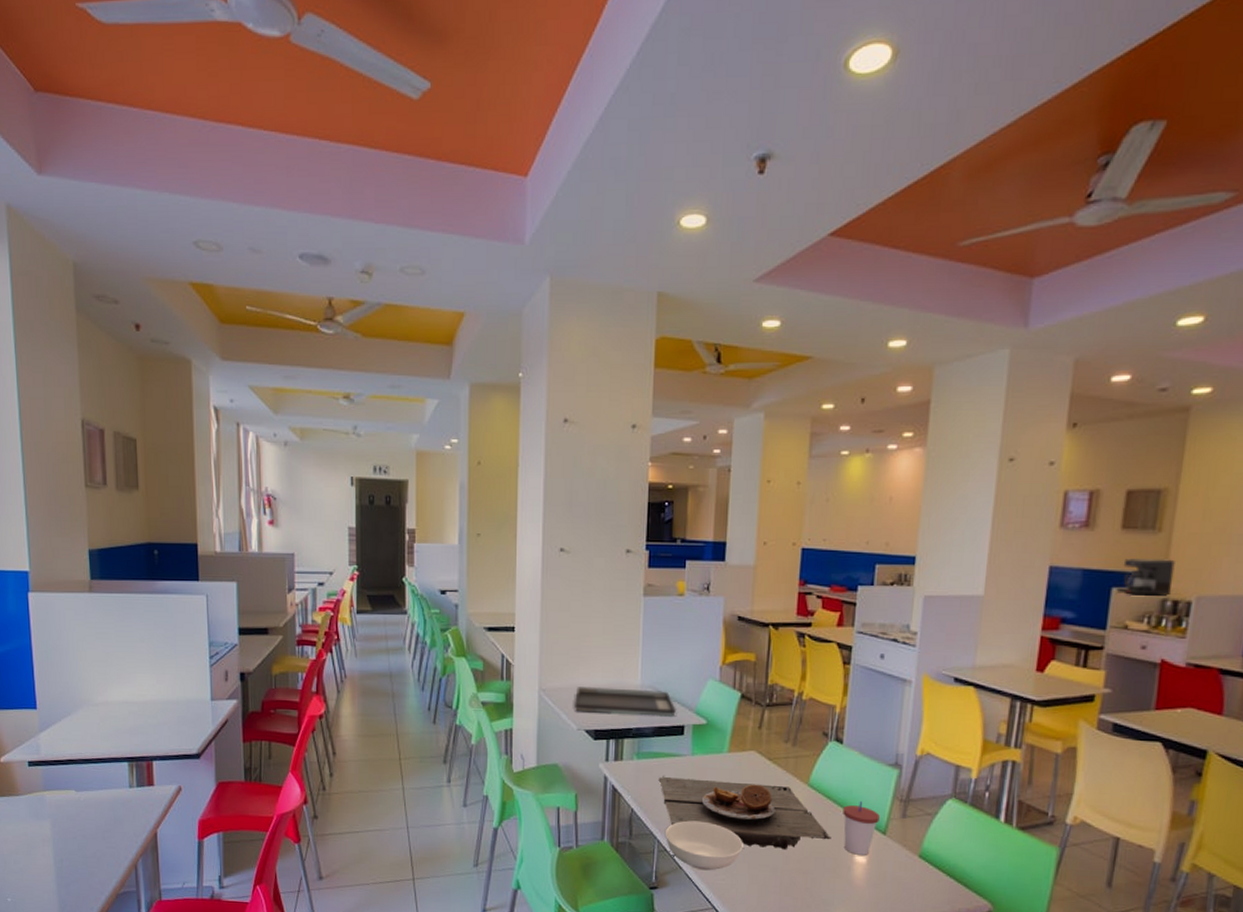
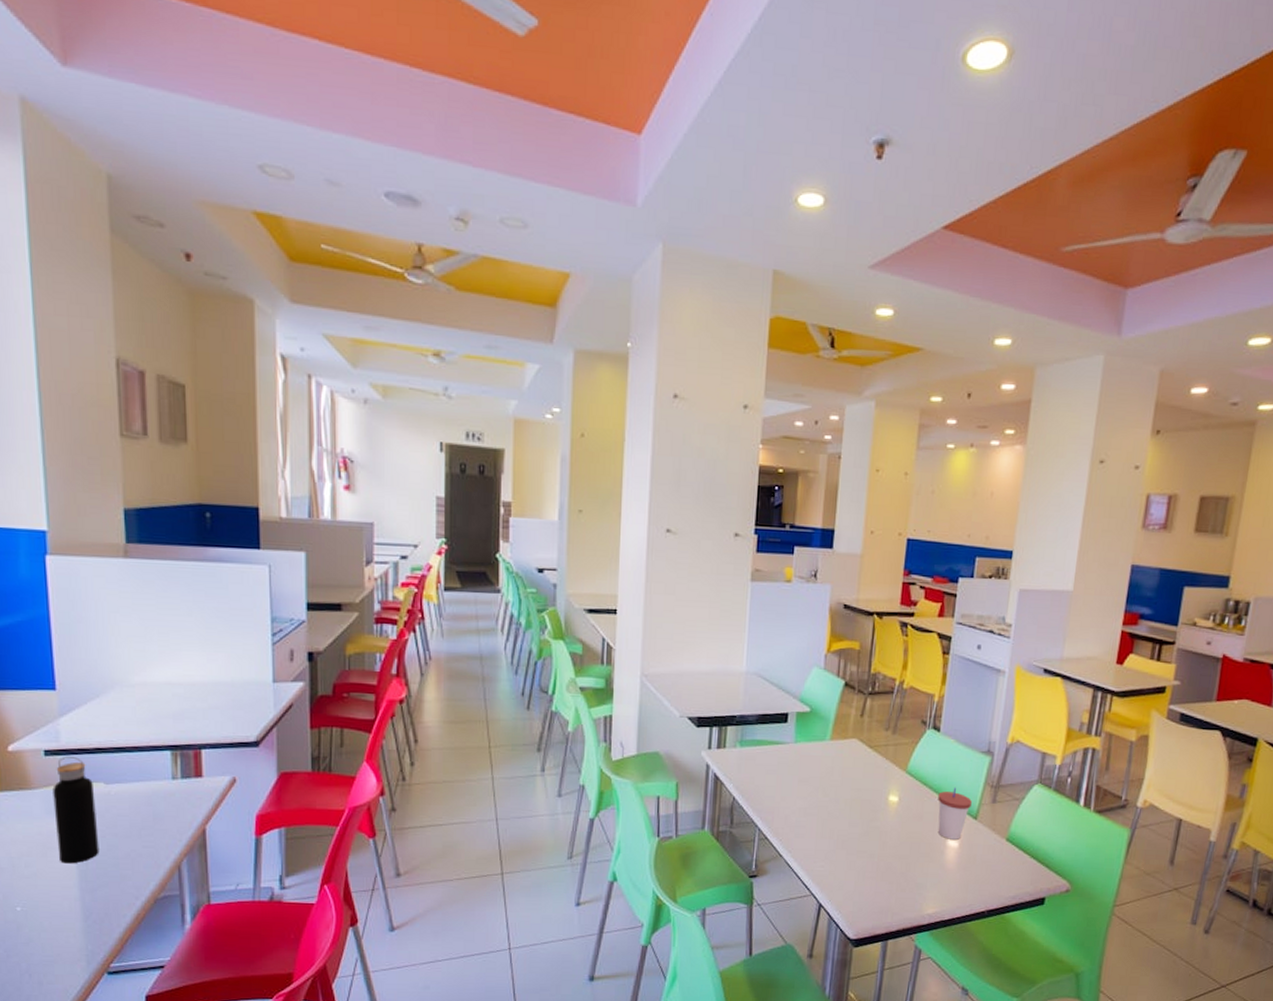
water bottle: none [35,766,72,861] -> present [52,755,99,864]
tray: present [575,687,676,717] -> none [678,673,780,704]
plate: present [658,775,831,850] -> none [761,763,927,836]
bowl: present [666,820,743,871] -> none [767,808,843,858]
coffee maker: present [1117,558,1175,596] -> none [1189,560,1238,596]

